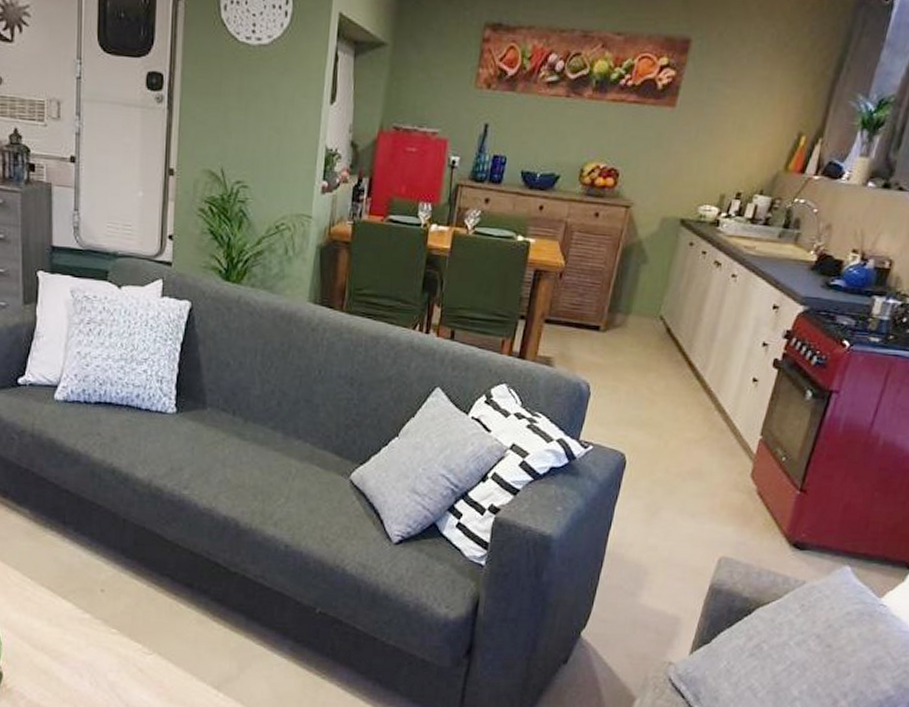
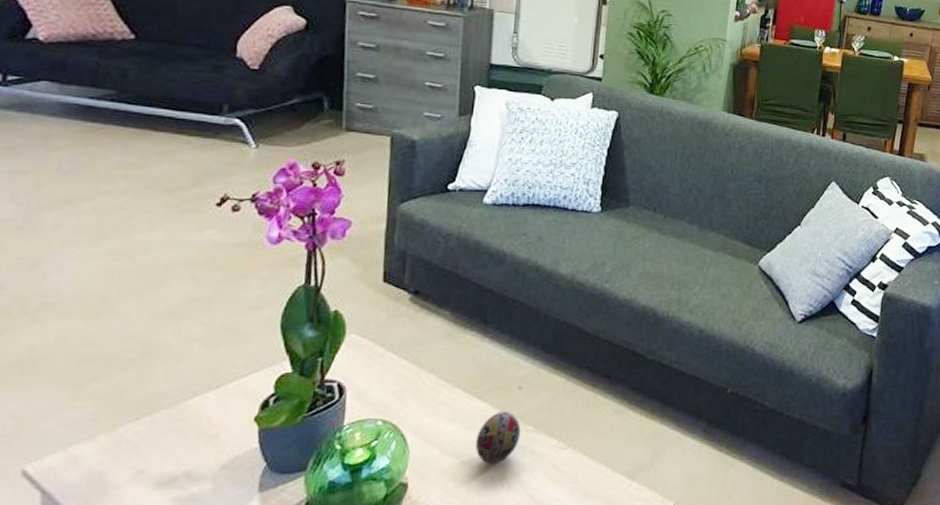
decorative egg: none [62,612,106,662] -> present [475,411,521,464]

